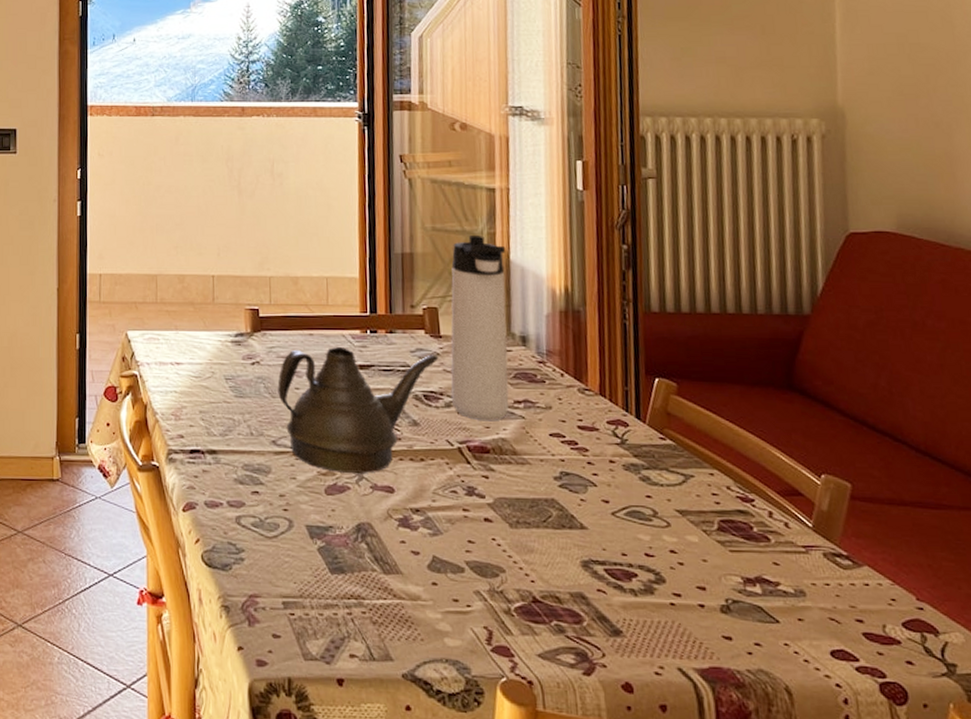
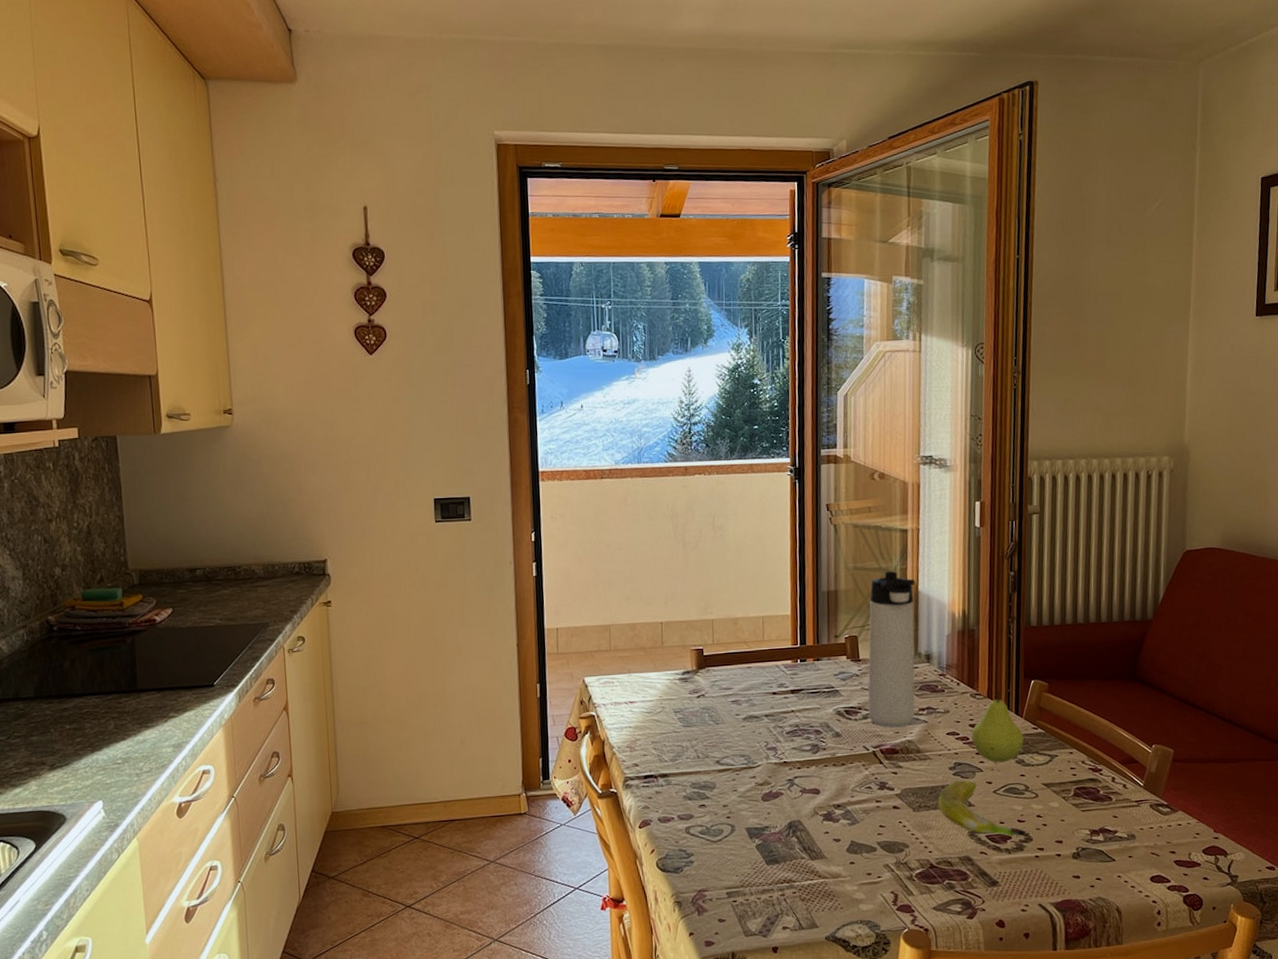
teapot: present [278,347,439,473] -> none [720,676,858,782]
banana: none [540,494,655,576] -> present [938,780,1025,837]
fruit: none [581,385,649,478] -> present [971,689,1024,763]

